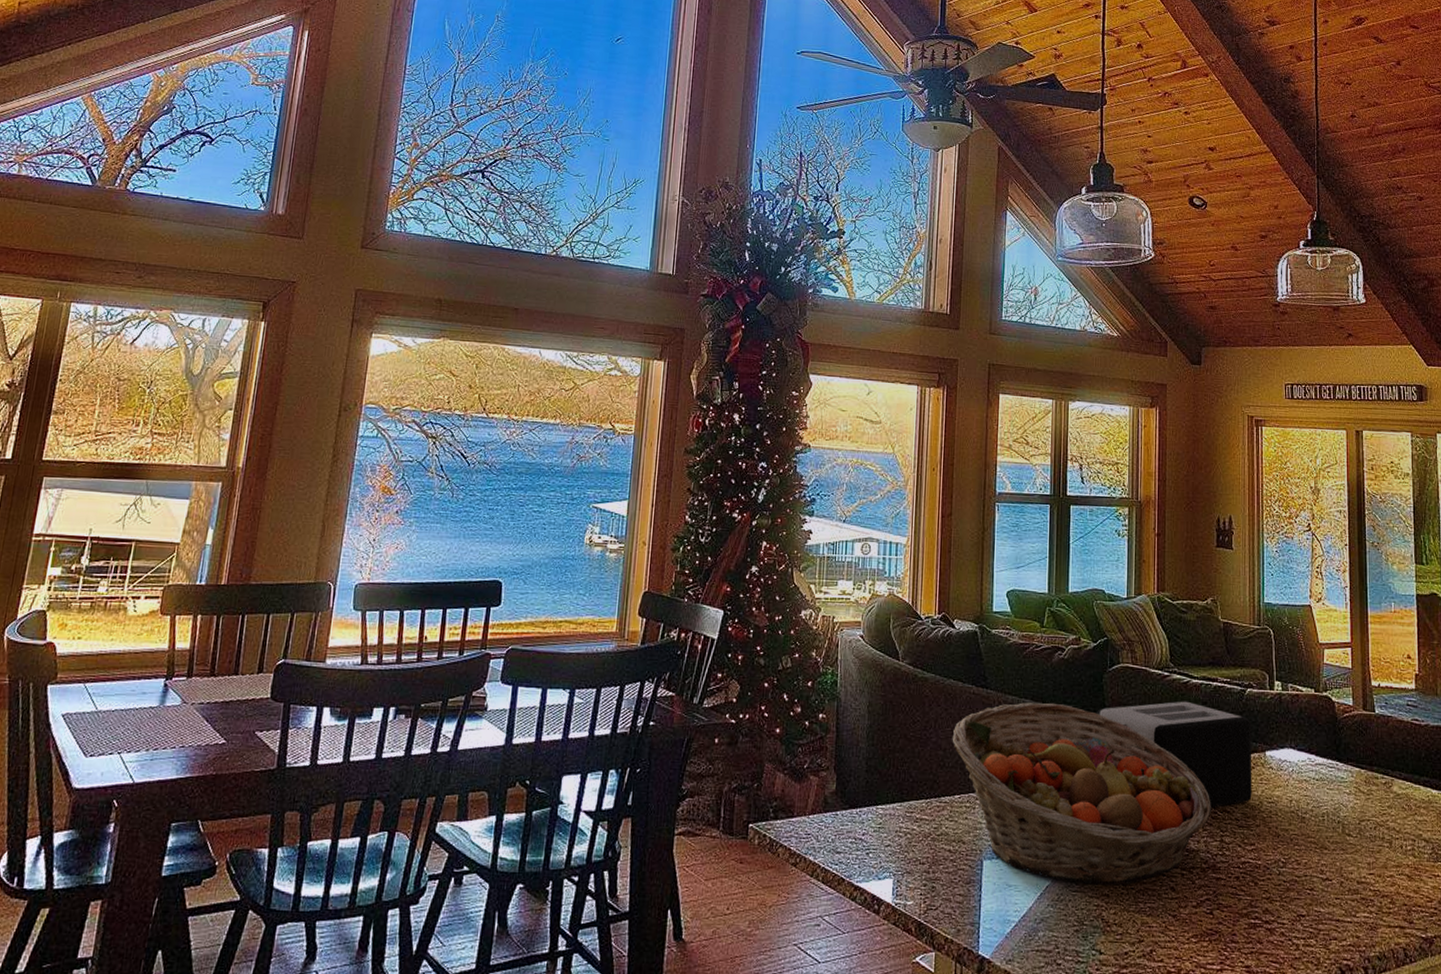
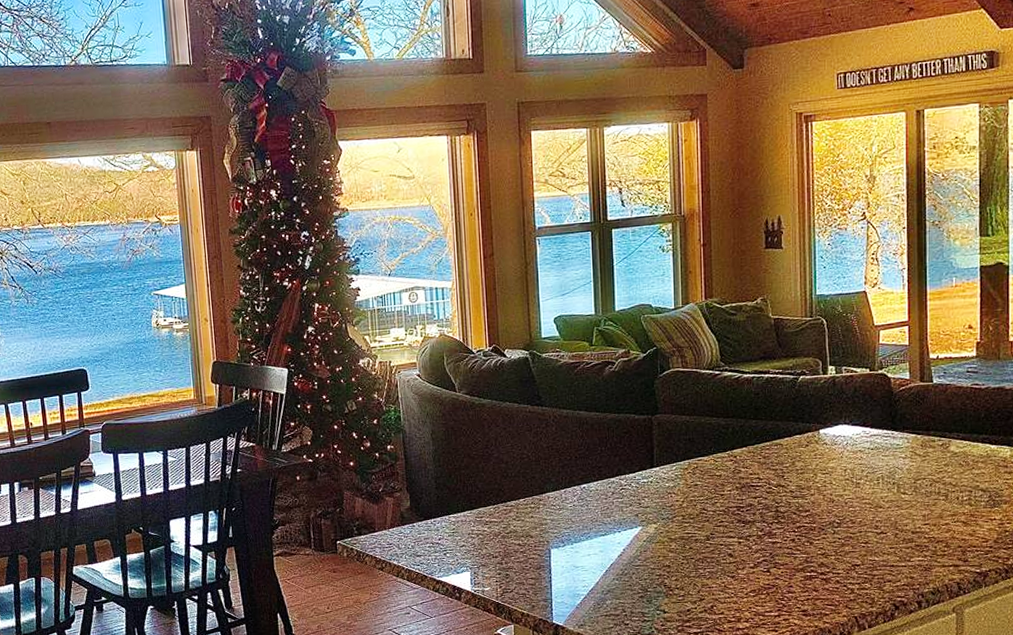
fruit basket: present [952,702,1211,886] -> none [512,411,766,559]
toaster: present [1097,701,1252,808] -> none [650,394,806,484]

